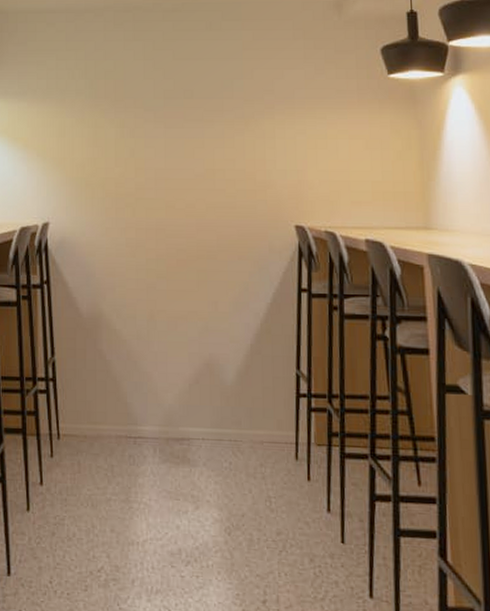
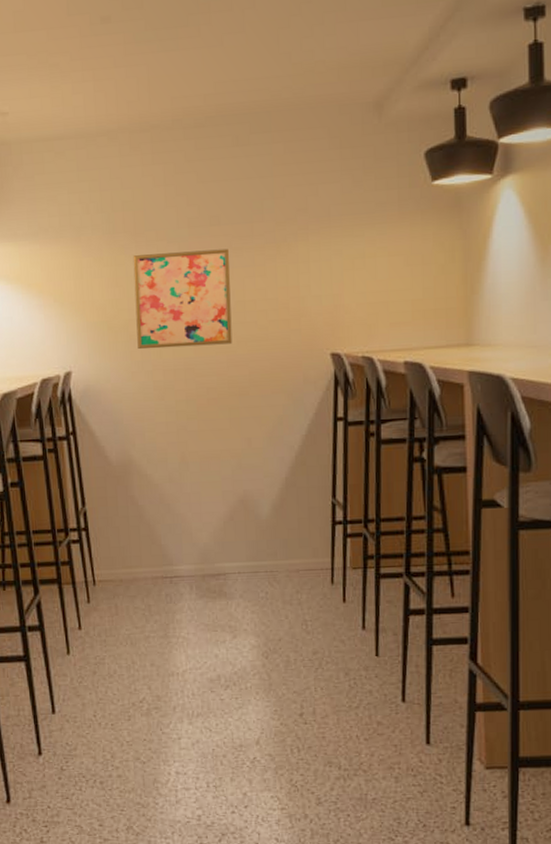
wall art: none [112,120,202,209] -> present [133,248,232,350]

